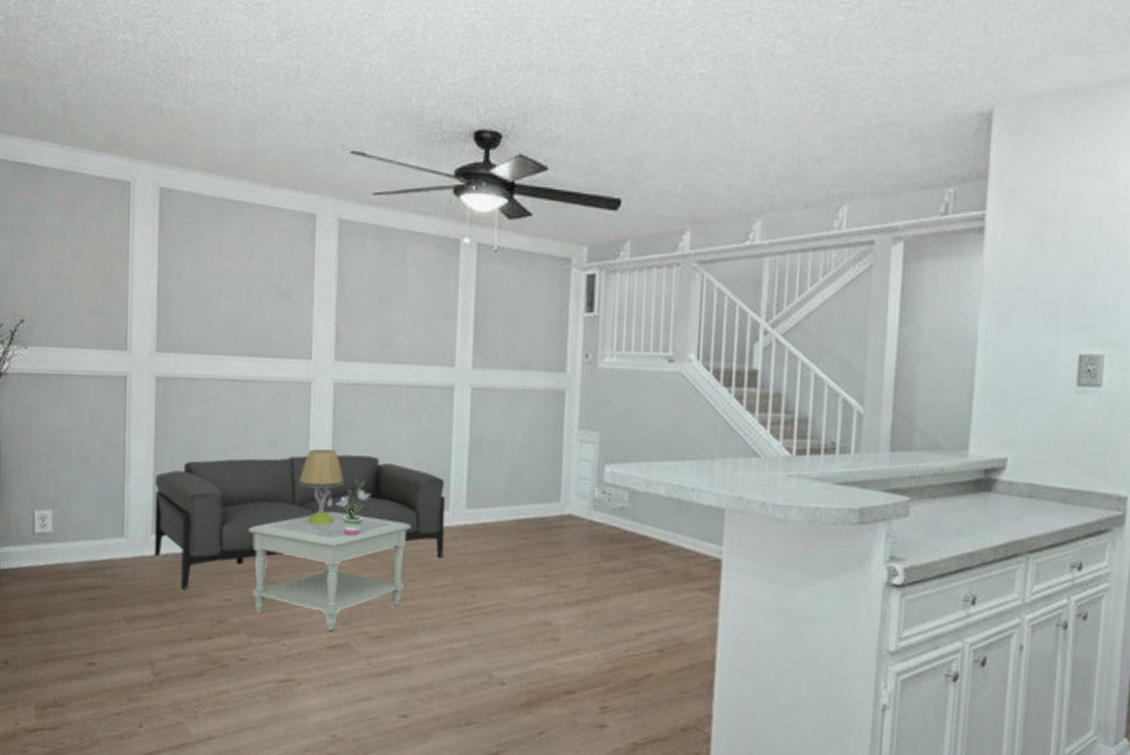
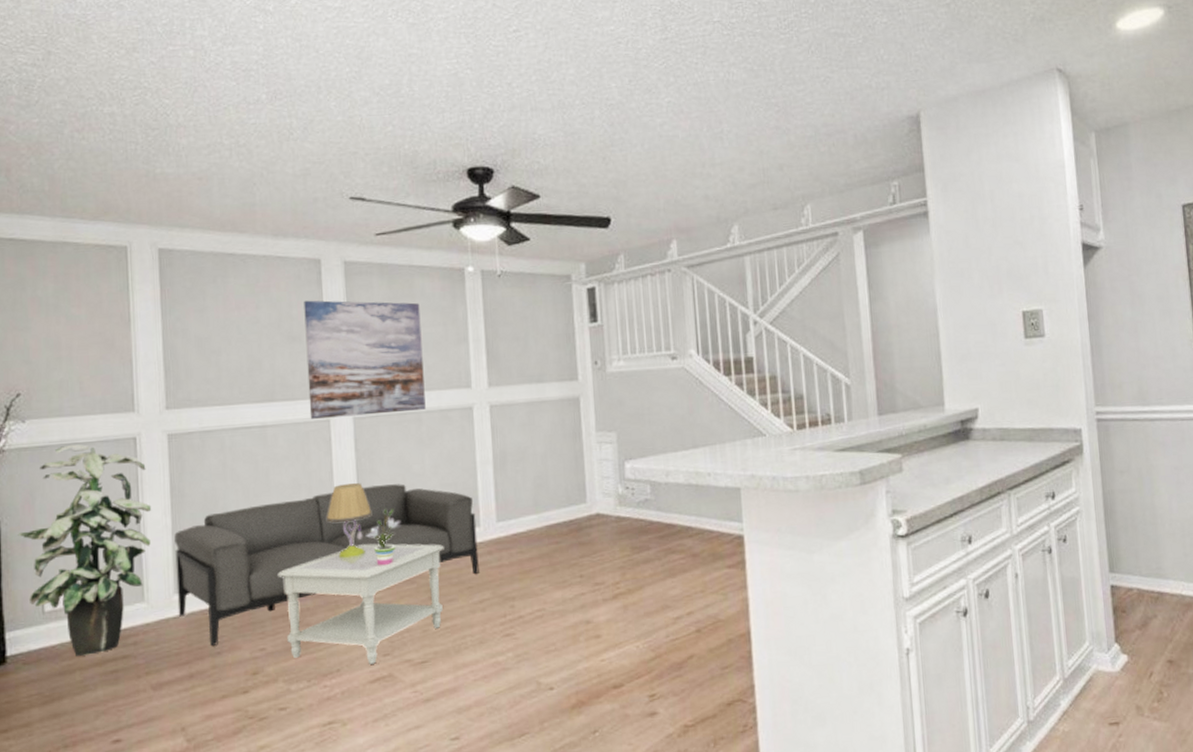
indoor plant: none [15,375,137,580] -> present [18,444,152,656]
wall art: none [292,256,411,384] -> present [304,300,426,419]

